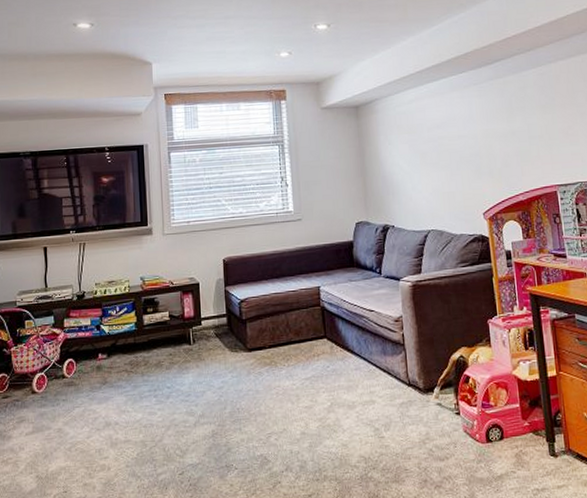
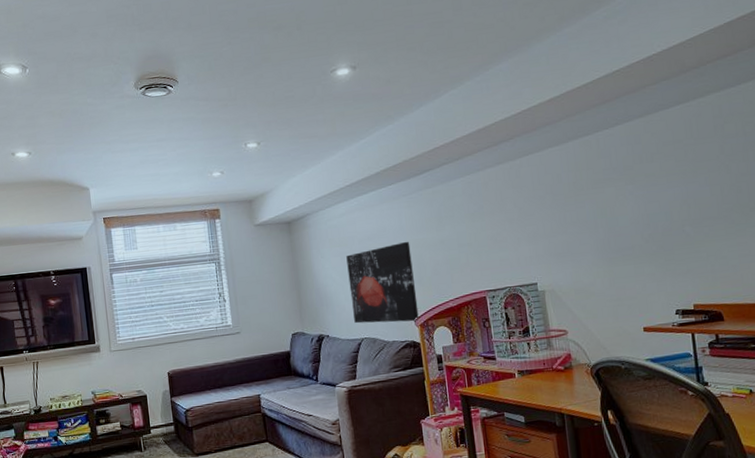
wall art: none [414,131,488,215] -> present [346,241,419,324]

